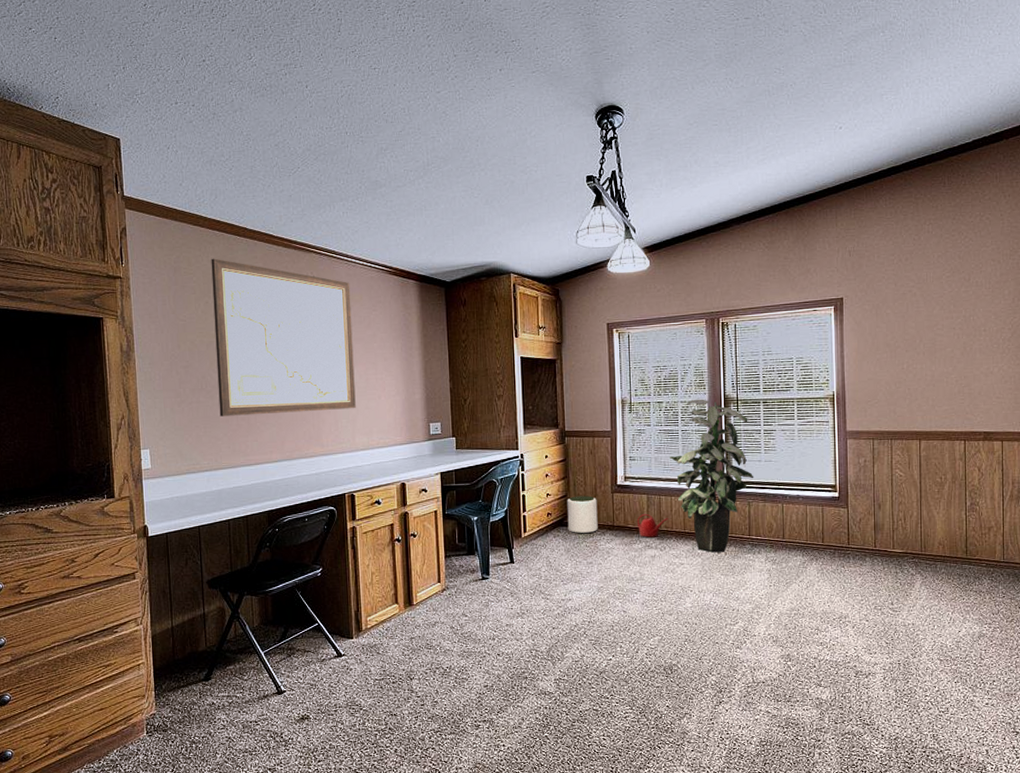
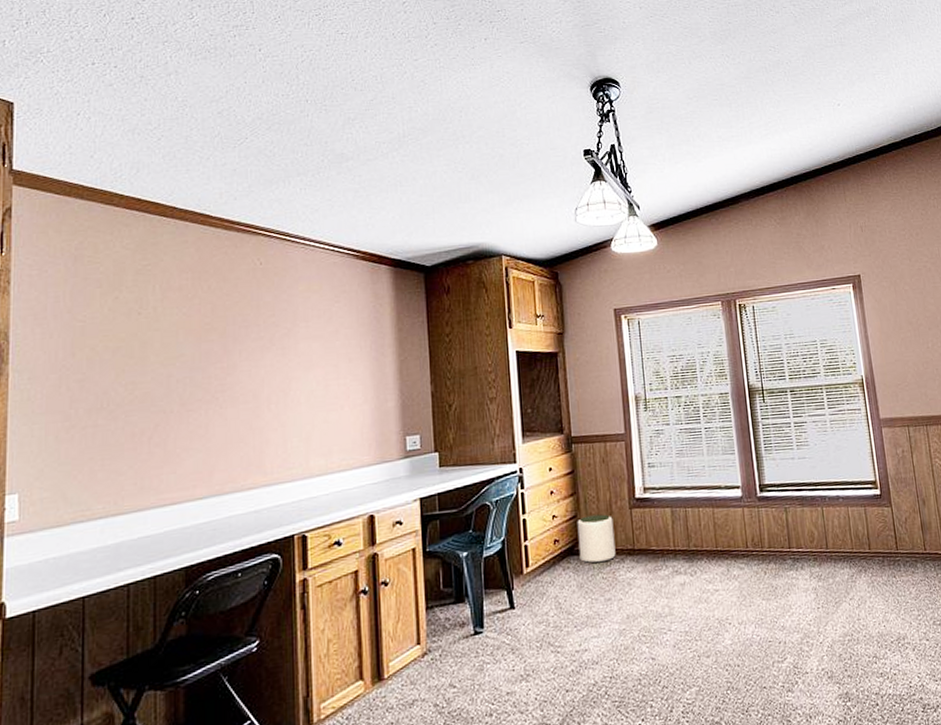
wall art: present [211,258,356,416] -> none [124,243,311,443]
watering can: present [637,513,669,538] -> none [661,531,698,561]
indoor plant: present [670,399,754,553] -> none [694,390,789,573]

